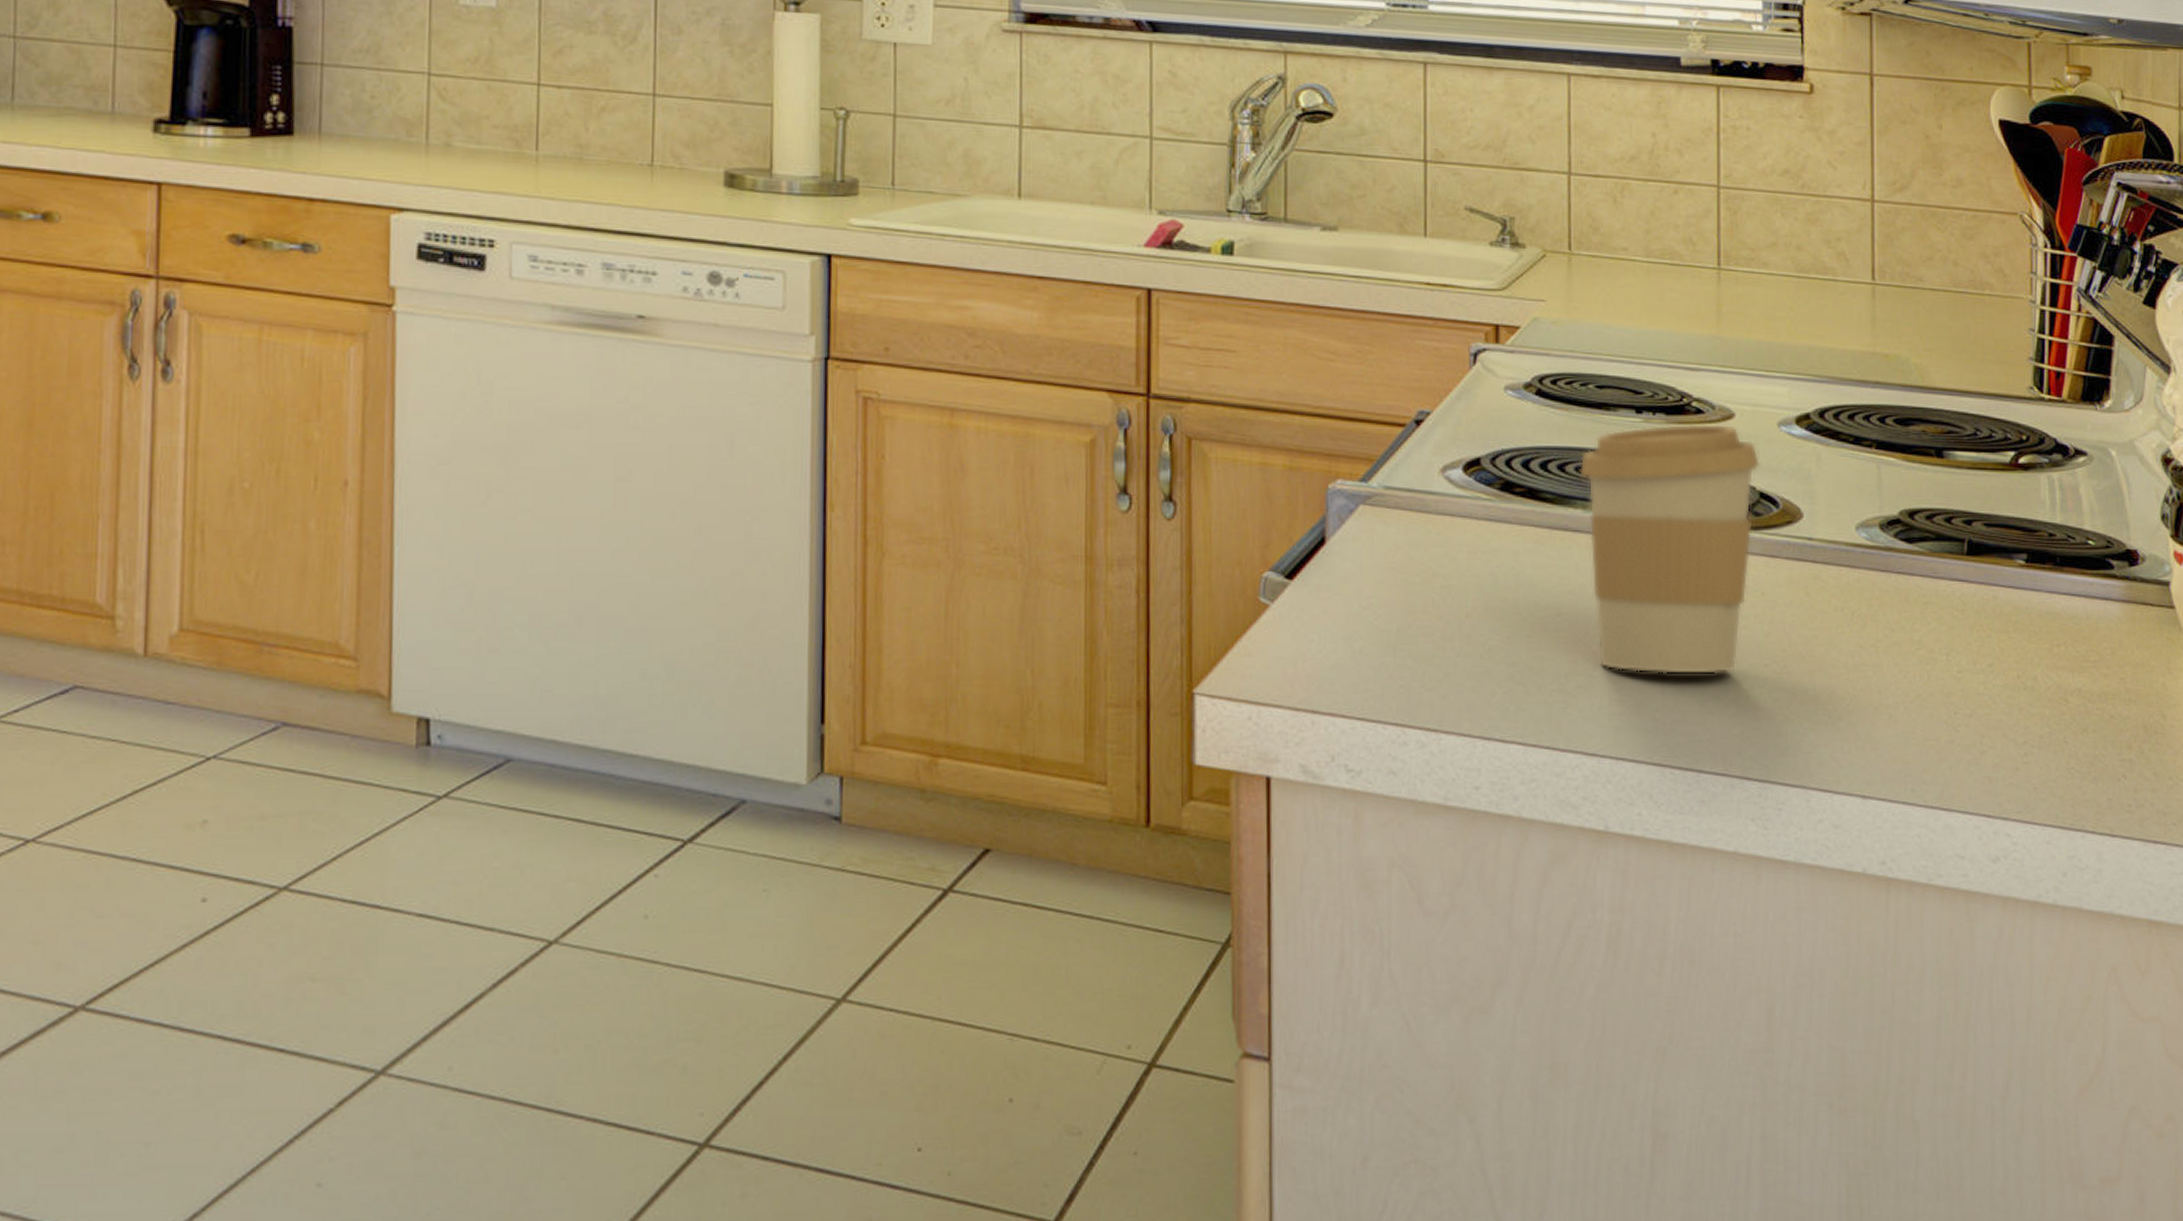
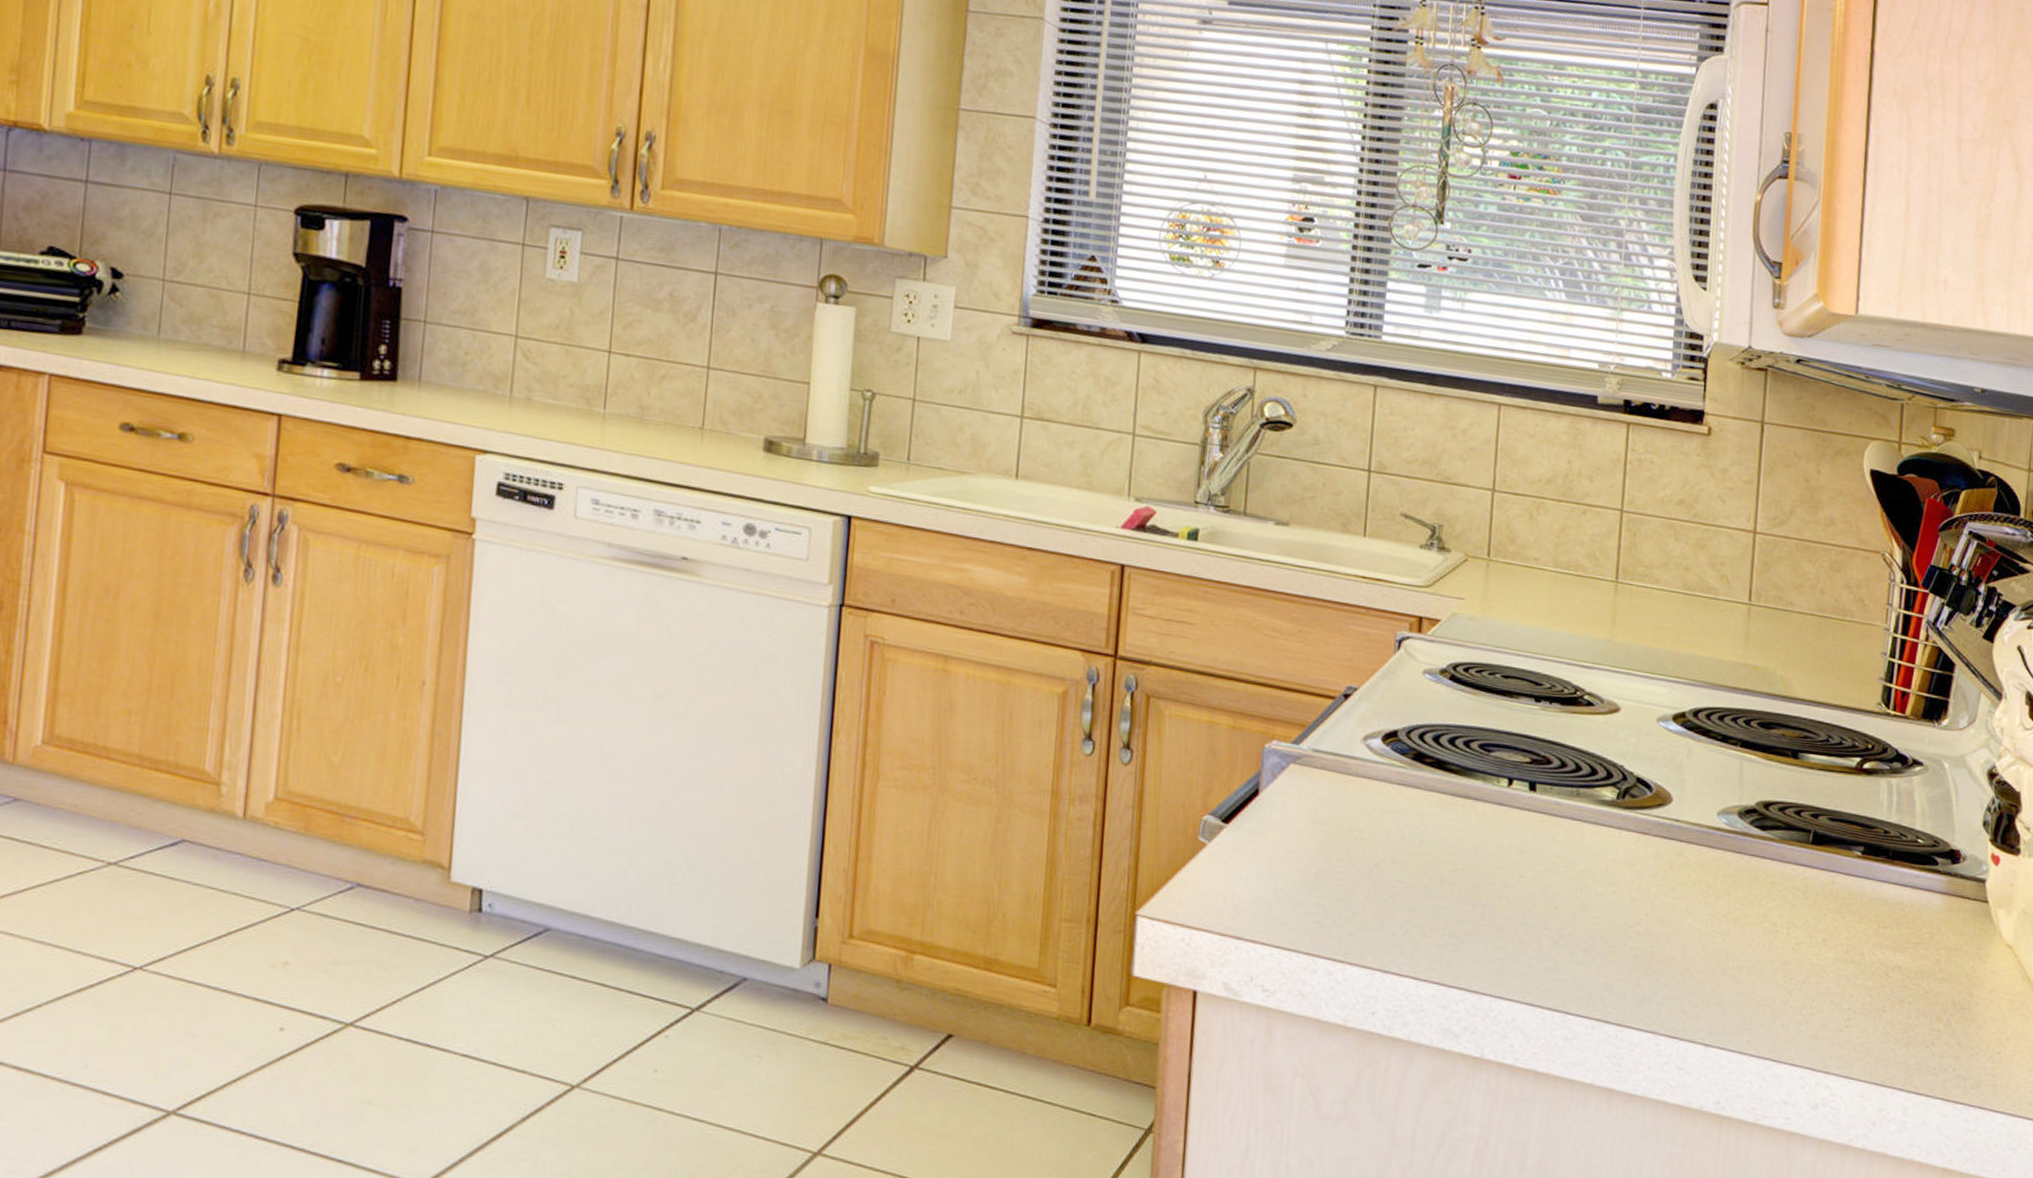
coffee cup: present [1579,423,1761,674] -> none [1482,713,1640,931]

